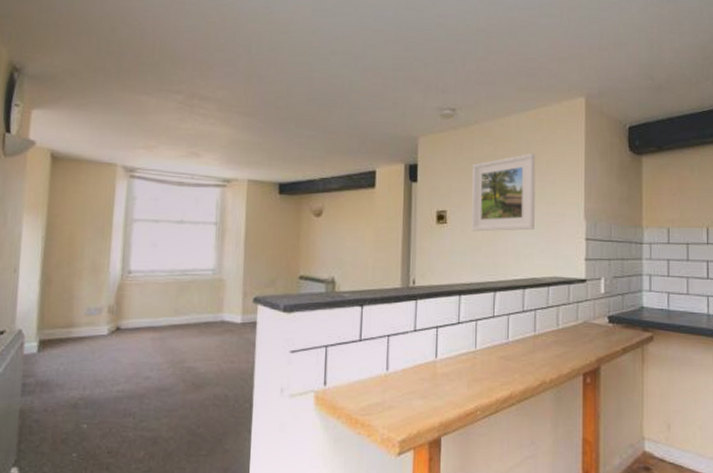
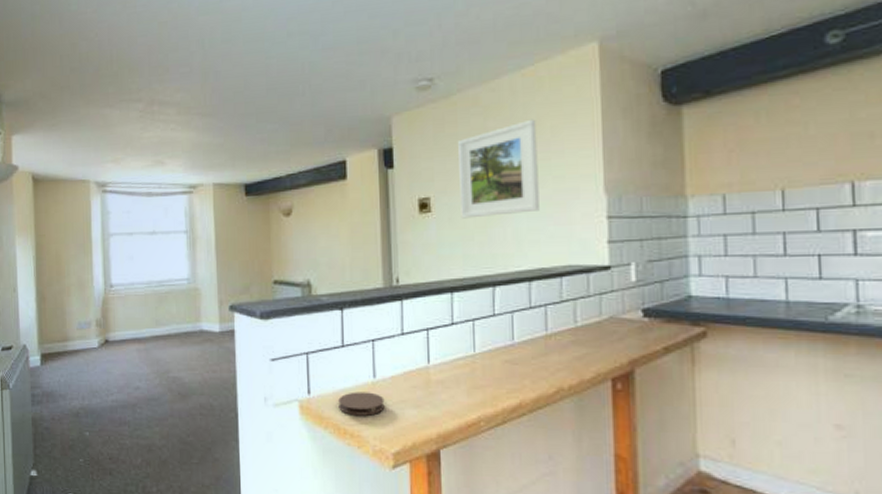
coaster: none [352,383,395,406] -> present [338,392,385,416]

